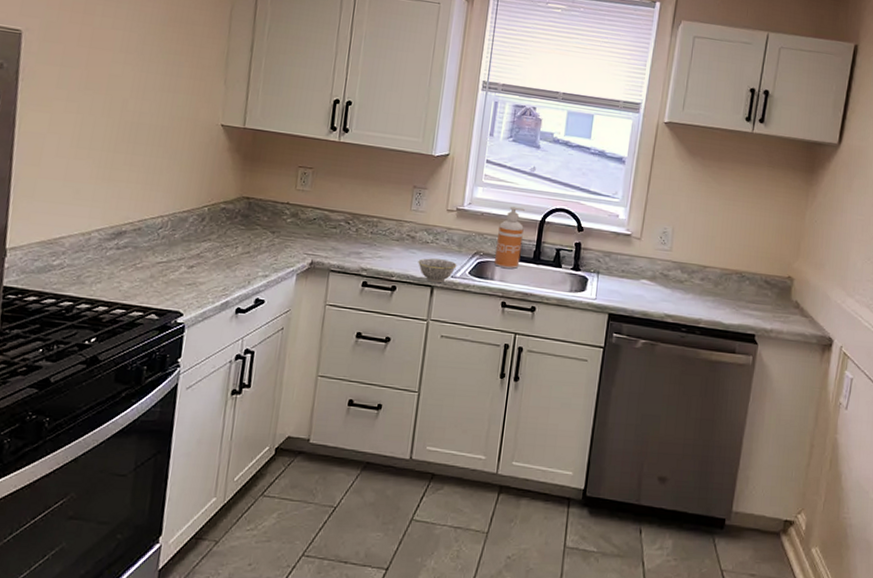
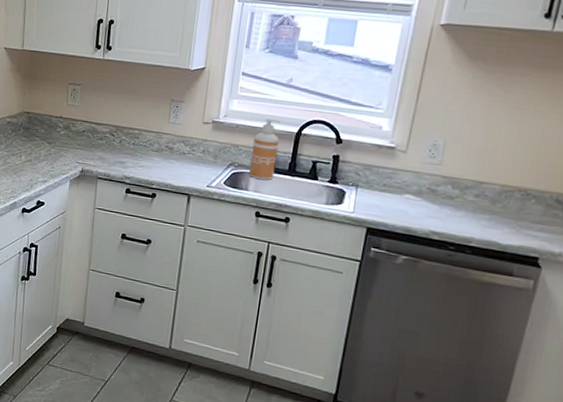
bowl: present [418,258,457,284] -> none [176,168,213,192]

